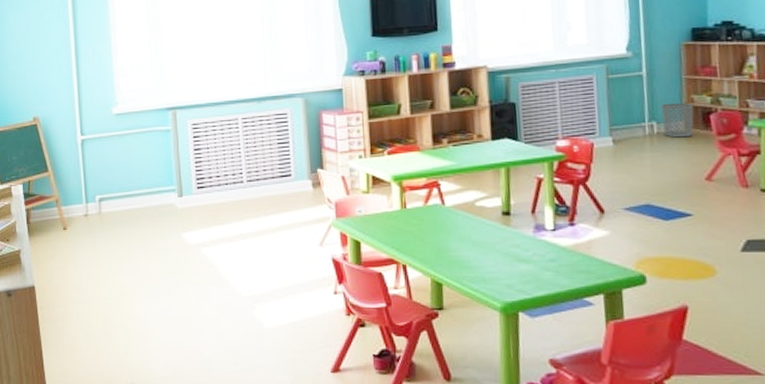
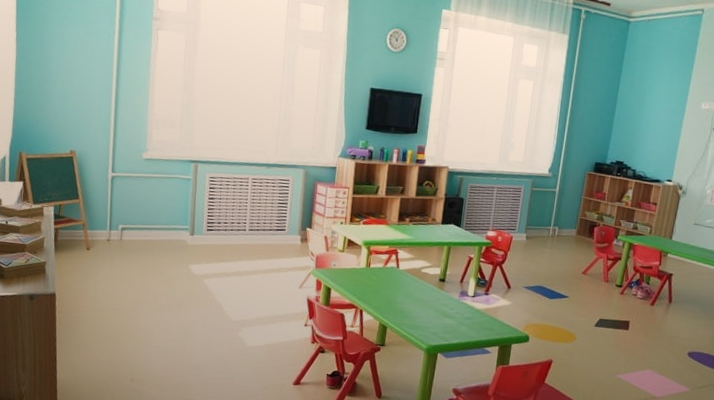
waste bin: present [660,102,694,138] -> none [562,214,585,242]

